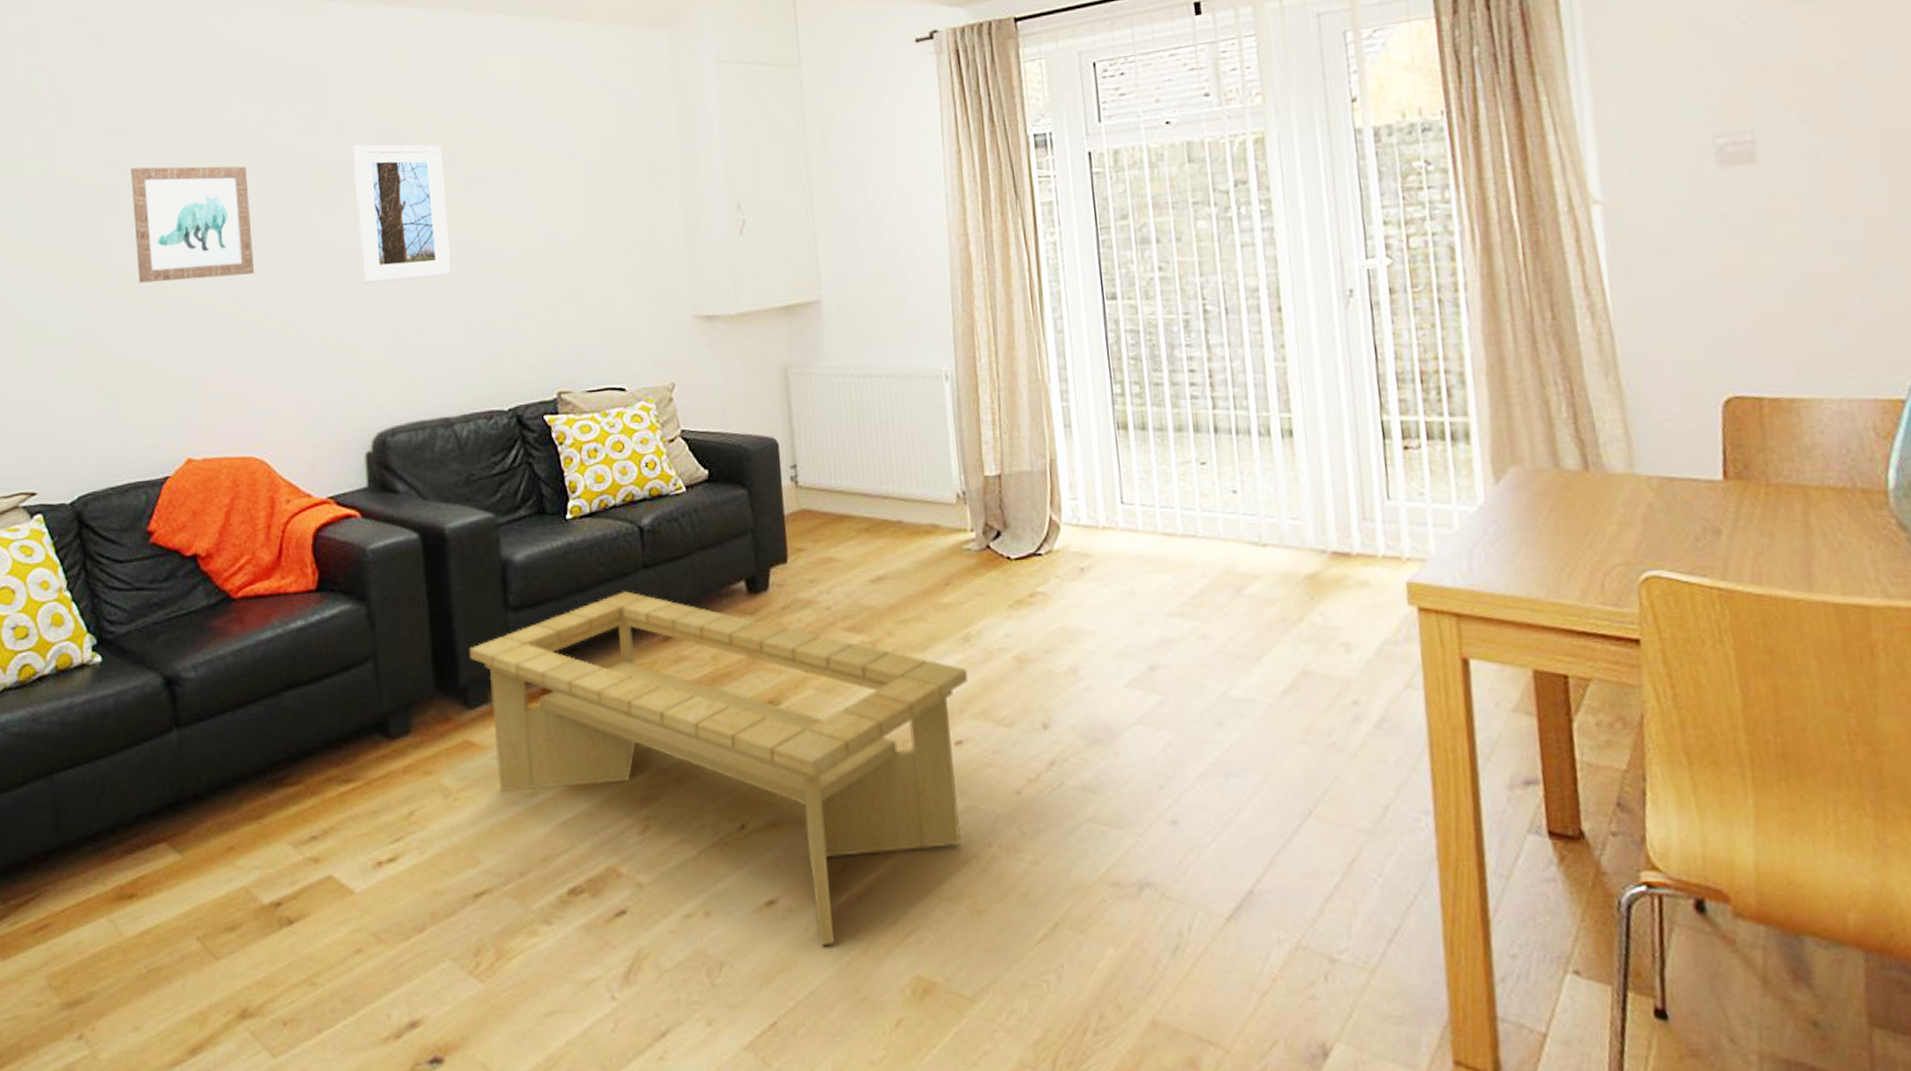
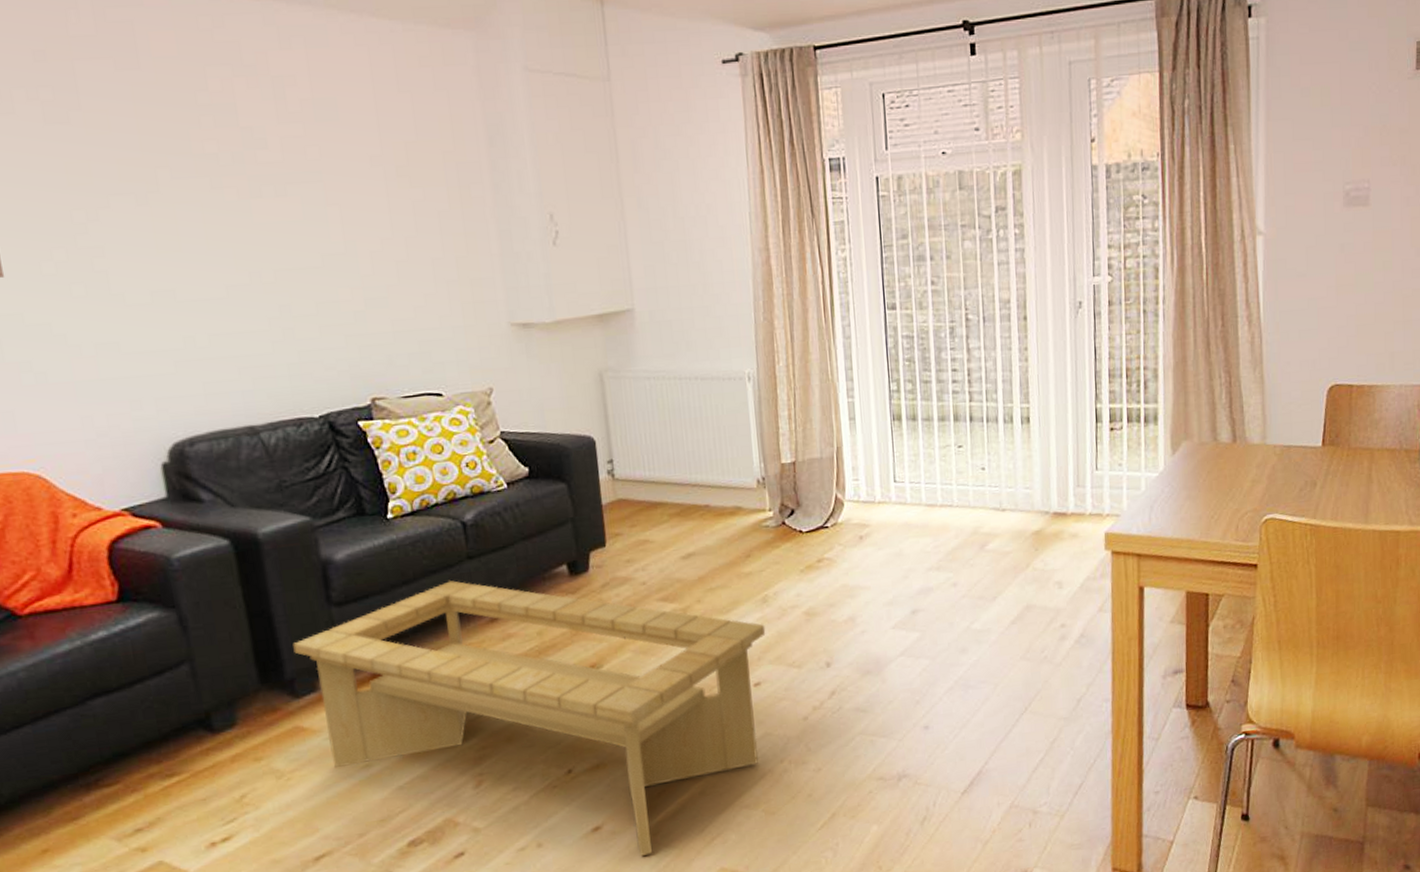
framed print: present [353,144,451,284] -> none [114,138,245,290]

